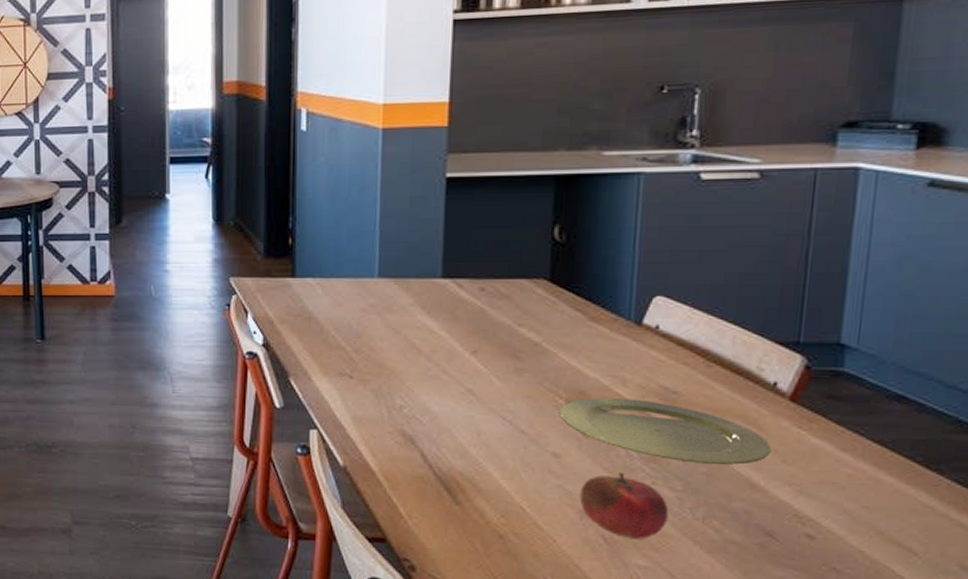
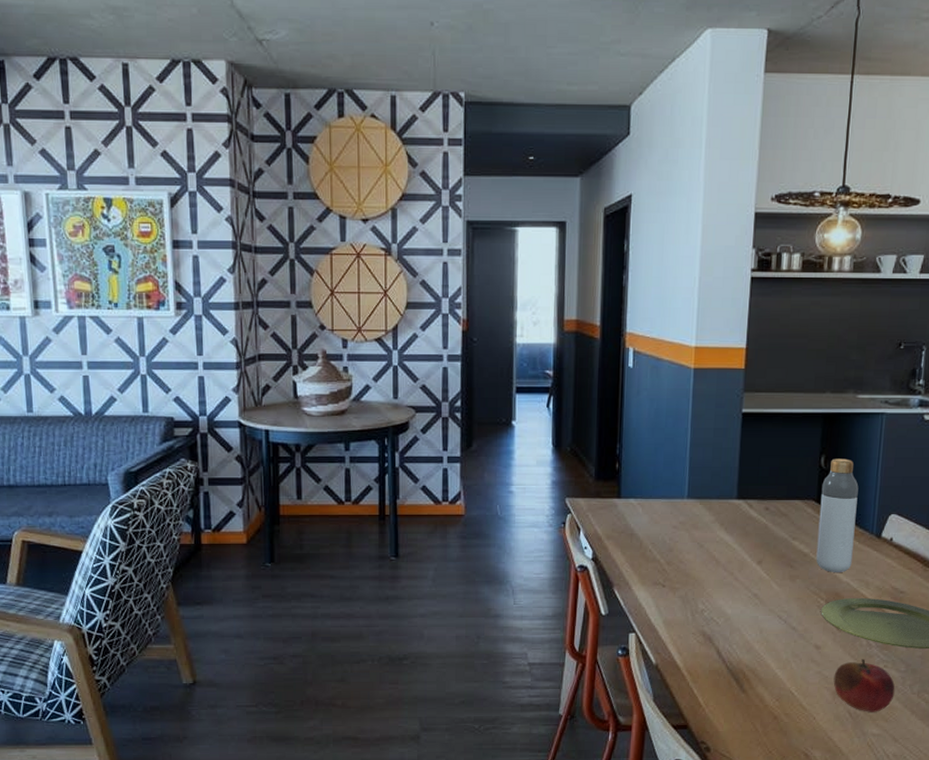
bottle: none [550,229,608,366] -> present [816,458,859,572]

